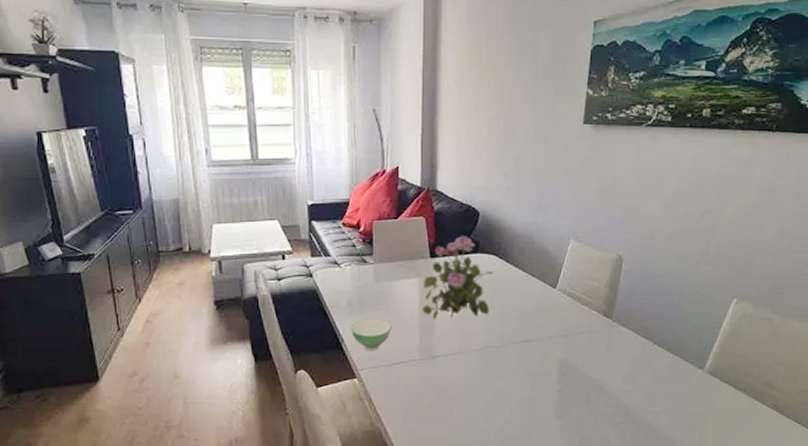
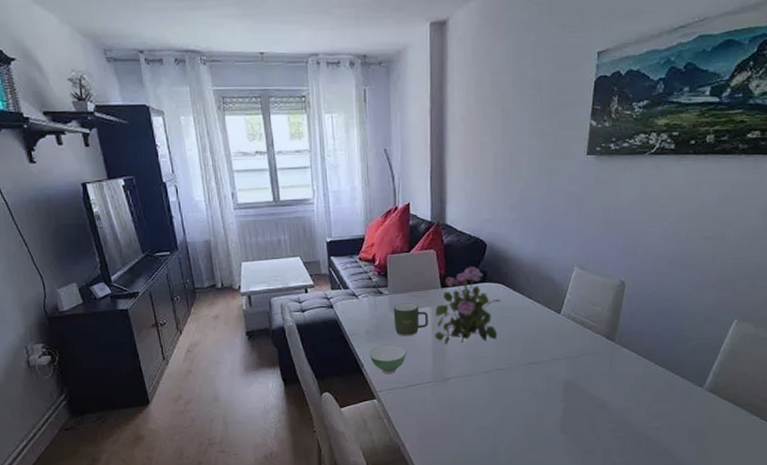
mug: none [378,273,416,309] -> present [393,303,428,336]

